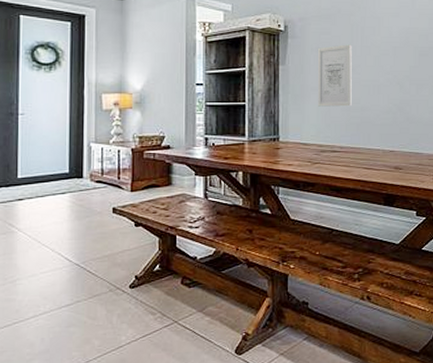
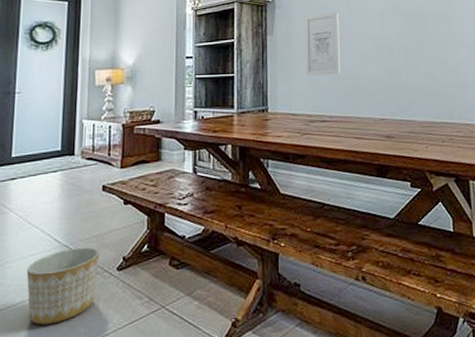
planter: none [38,266,112,337] -> present [26,247,100,325]

